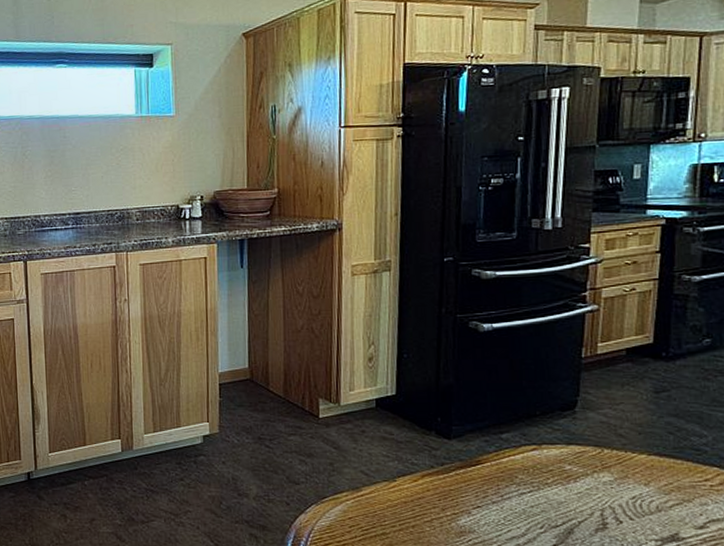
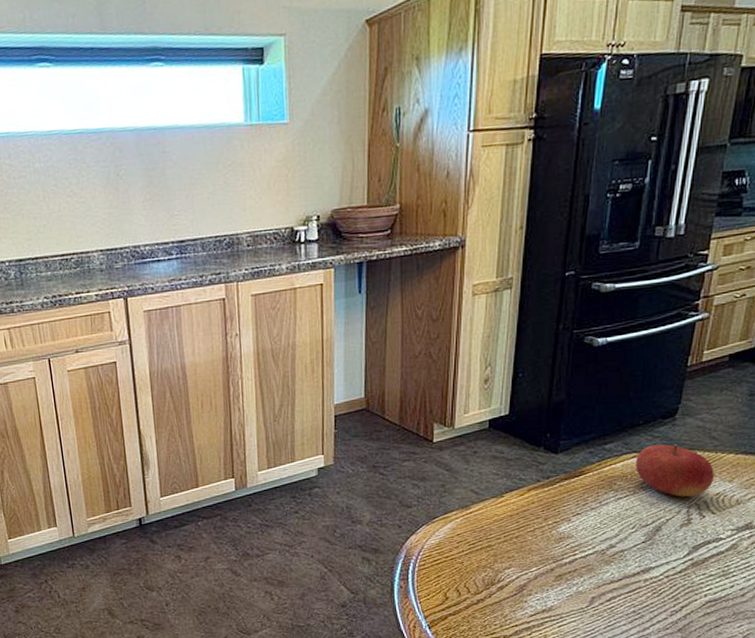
fruit: none [537,438,627,498] -> present [636,444,714,497]

